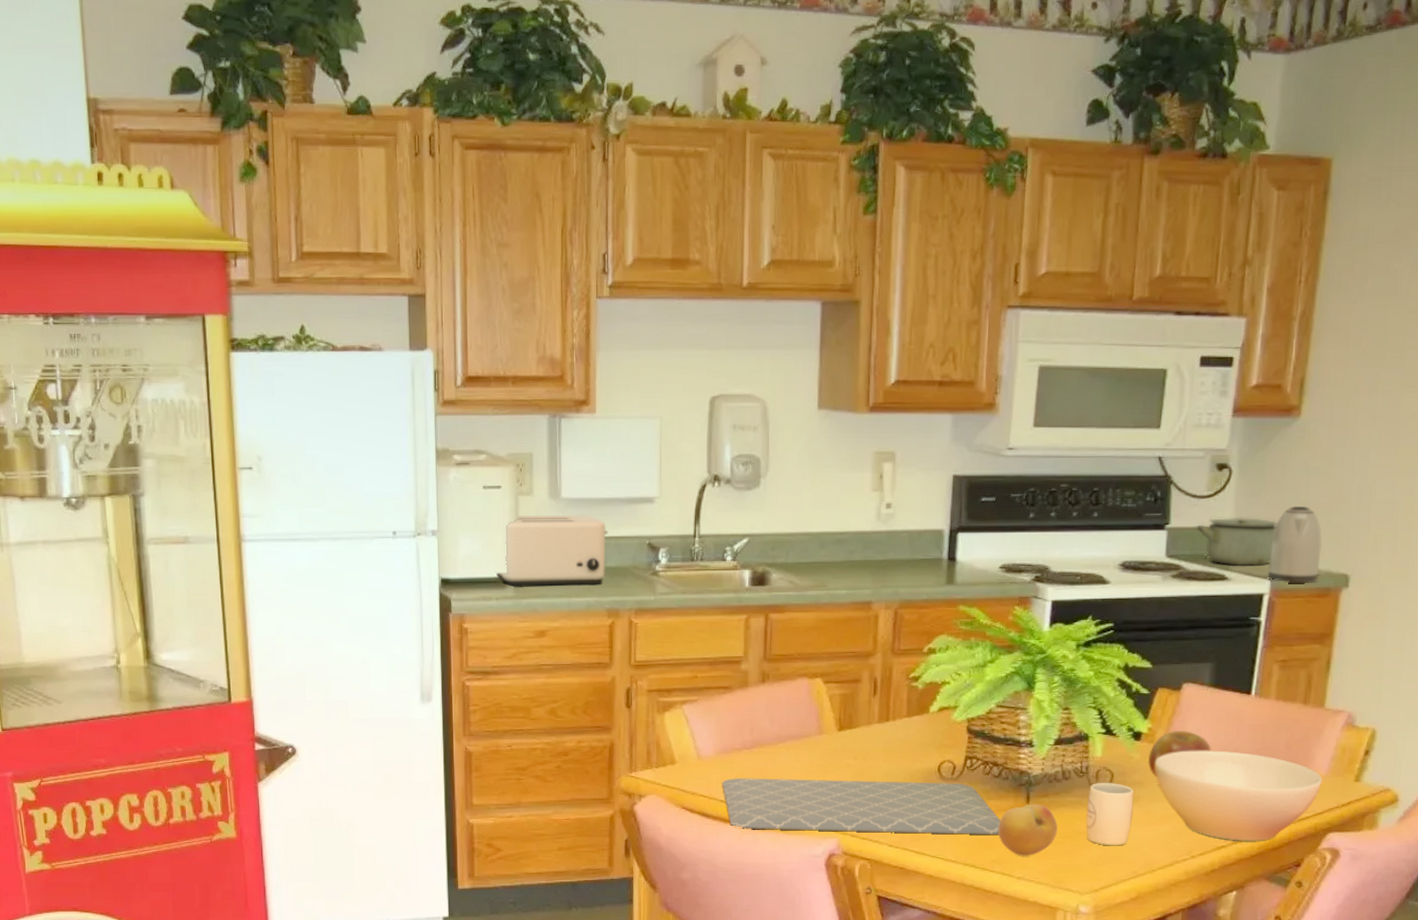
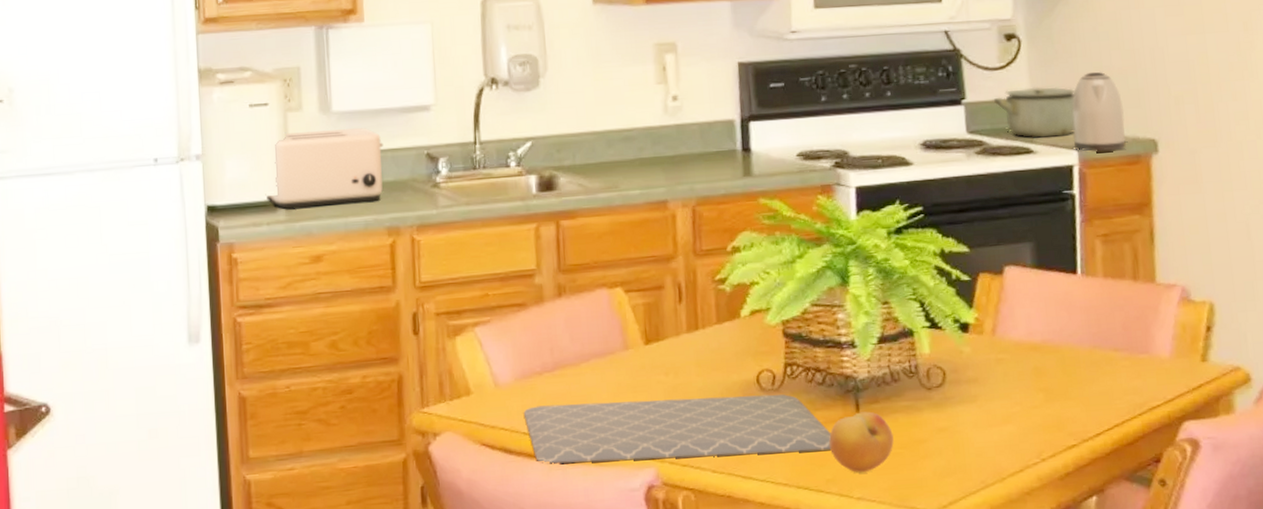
mug: present [1085,783,1134,846] -> none [921,382,973,454]
fruit: present [1147,730,1212,777] -> none [979,318,1046,372]
bowl: present [1154,750,1322,841] -> none [987,337,1168,438]

